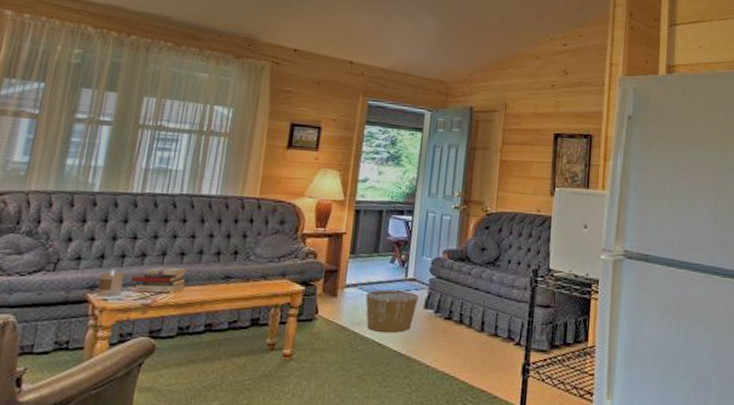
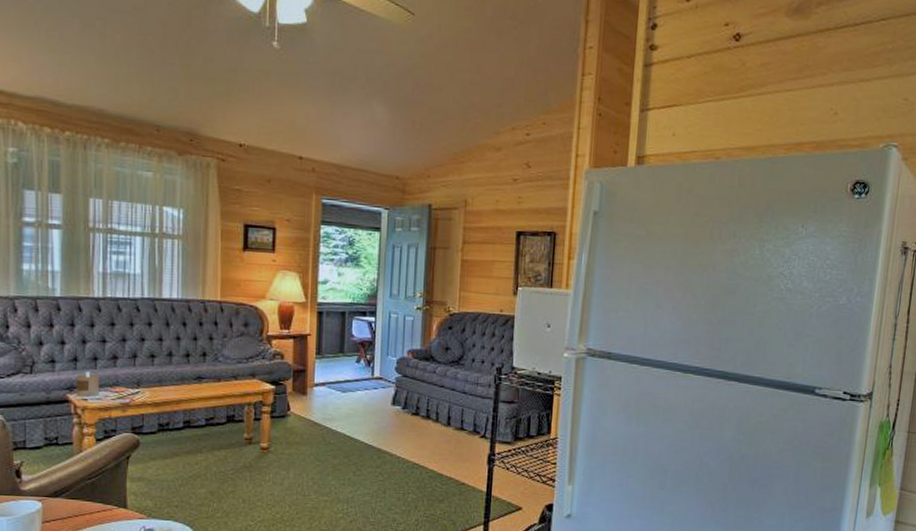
books: present [131,267,186,294] -> none [107,368,159,394]
basket: present [365,290,418,334] -> none [335,388,386,428]

